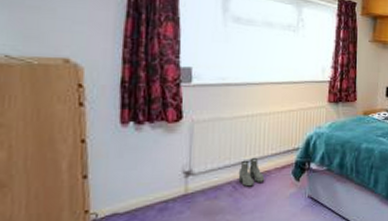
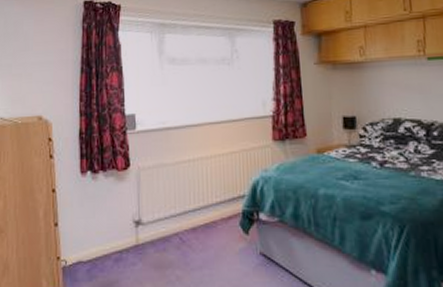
boots: present [238,157,265,187] -> none [184,206,212,239]

